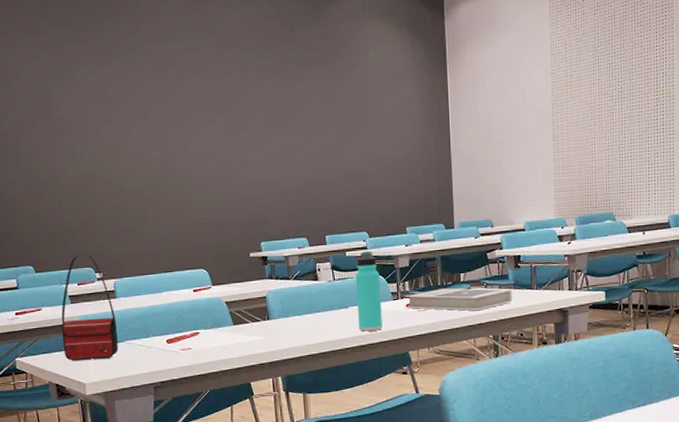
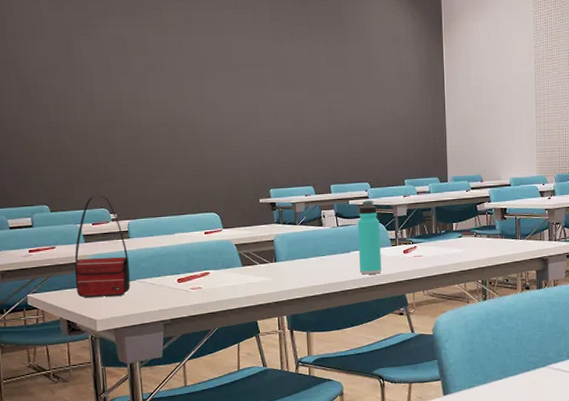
hardback book: present [405,288,512,311] -> none [402,236,499,258]

